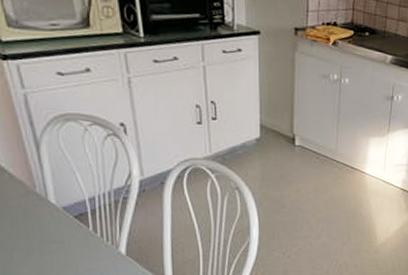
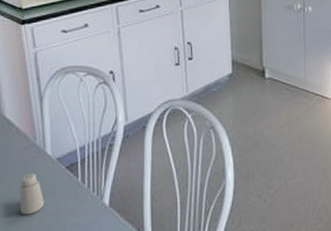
saltshaker: none [20,220,52,260] -> present [20,172,45,215]

